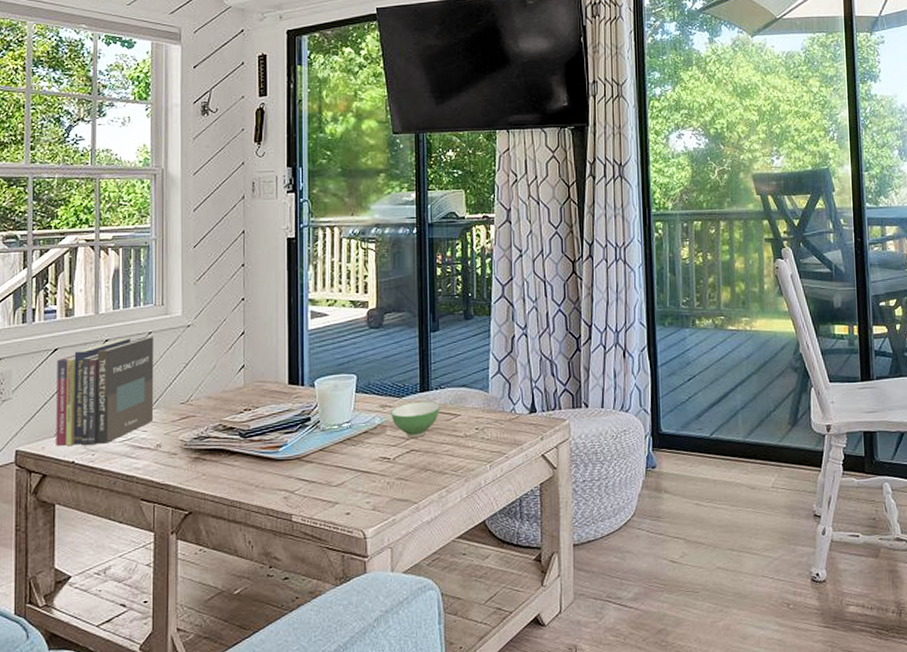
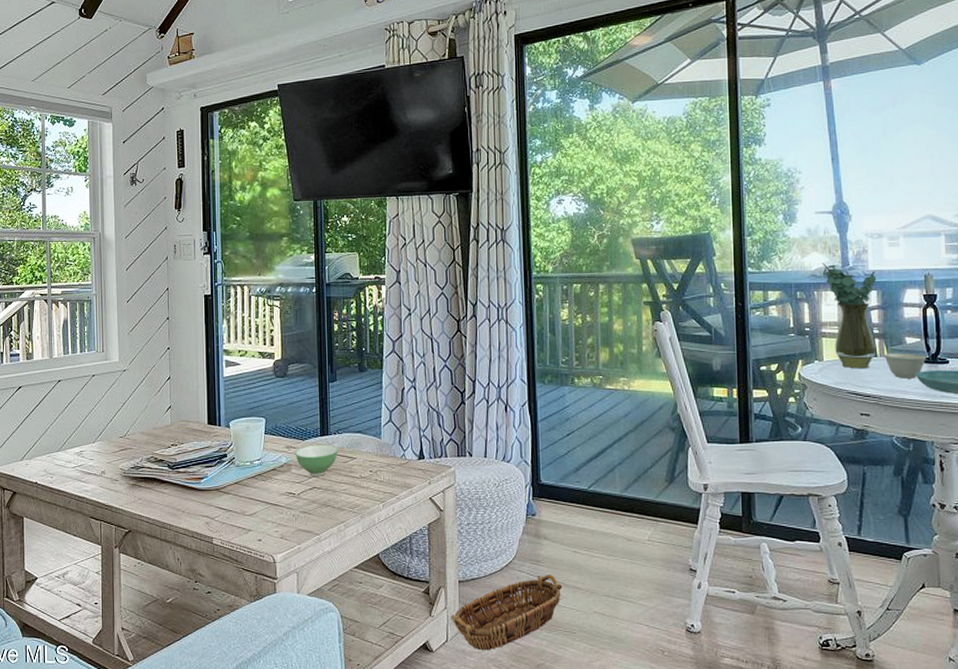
books: present [56,337,154,446] -> none [21,379,99,469]
basket: none [565,530,684,620] -> present [451,575,562,651]

